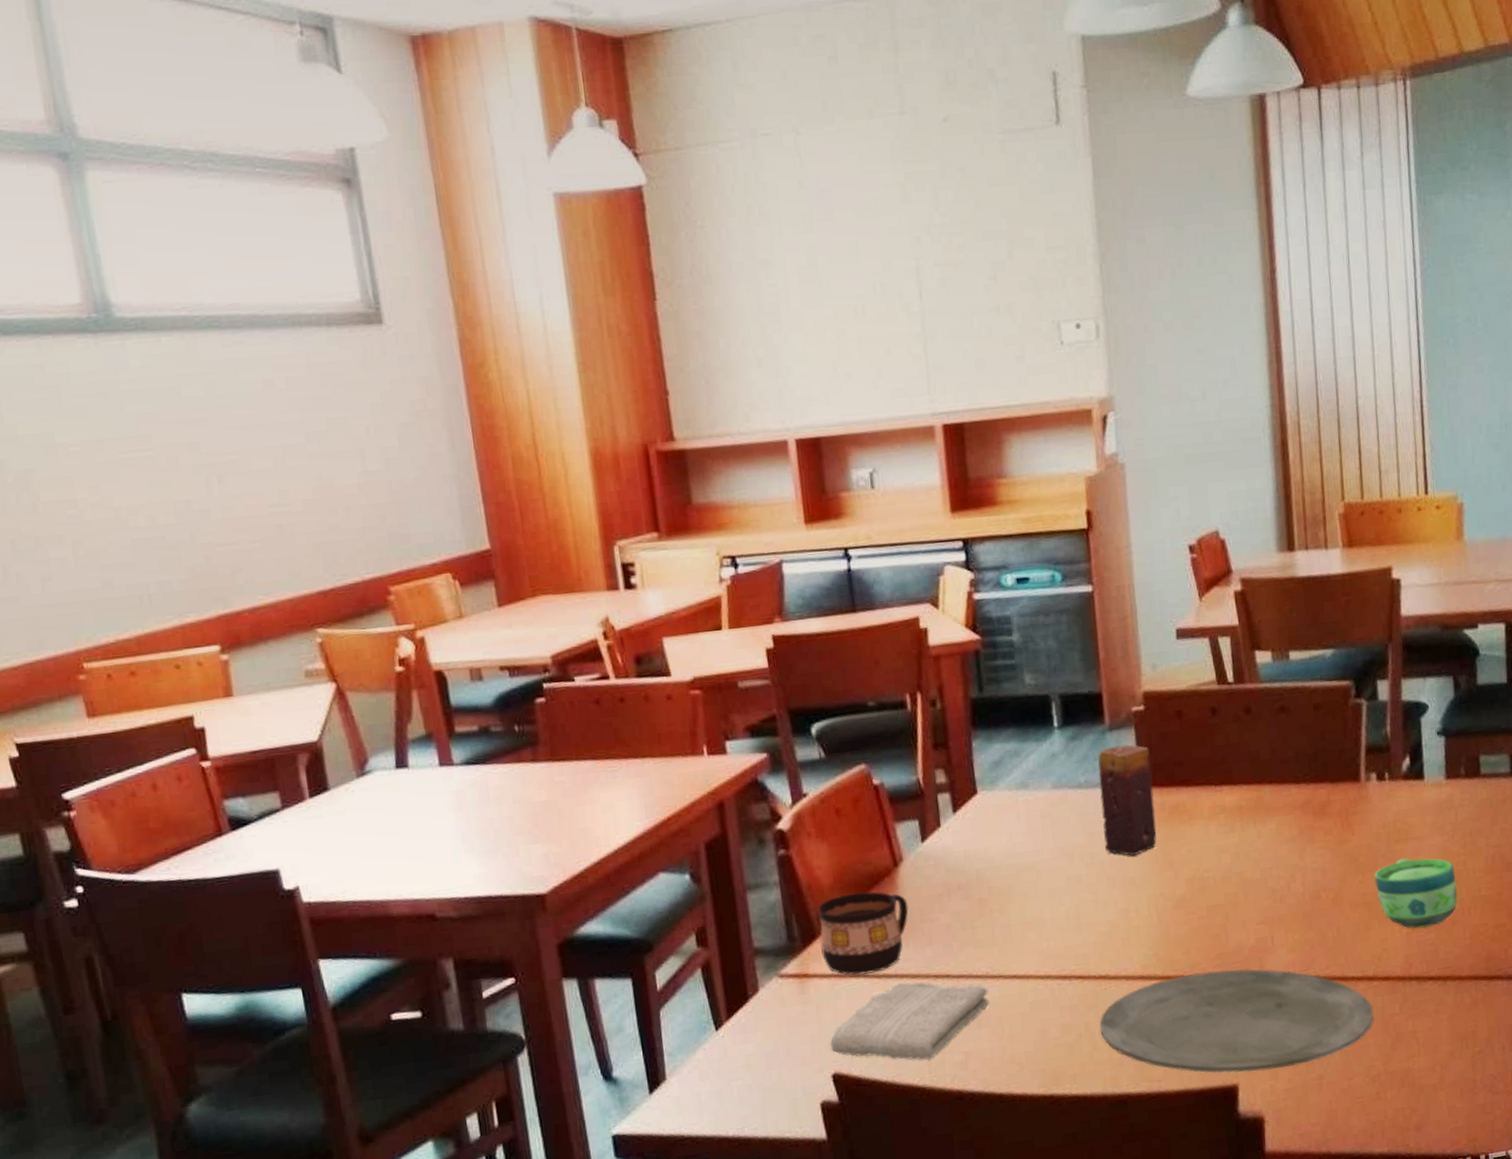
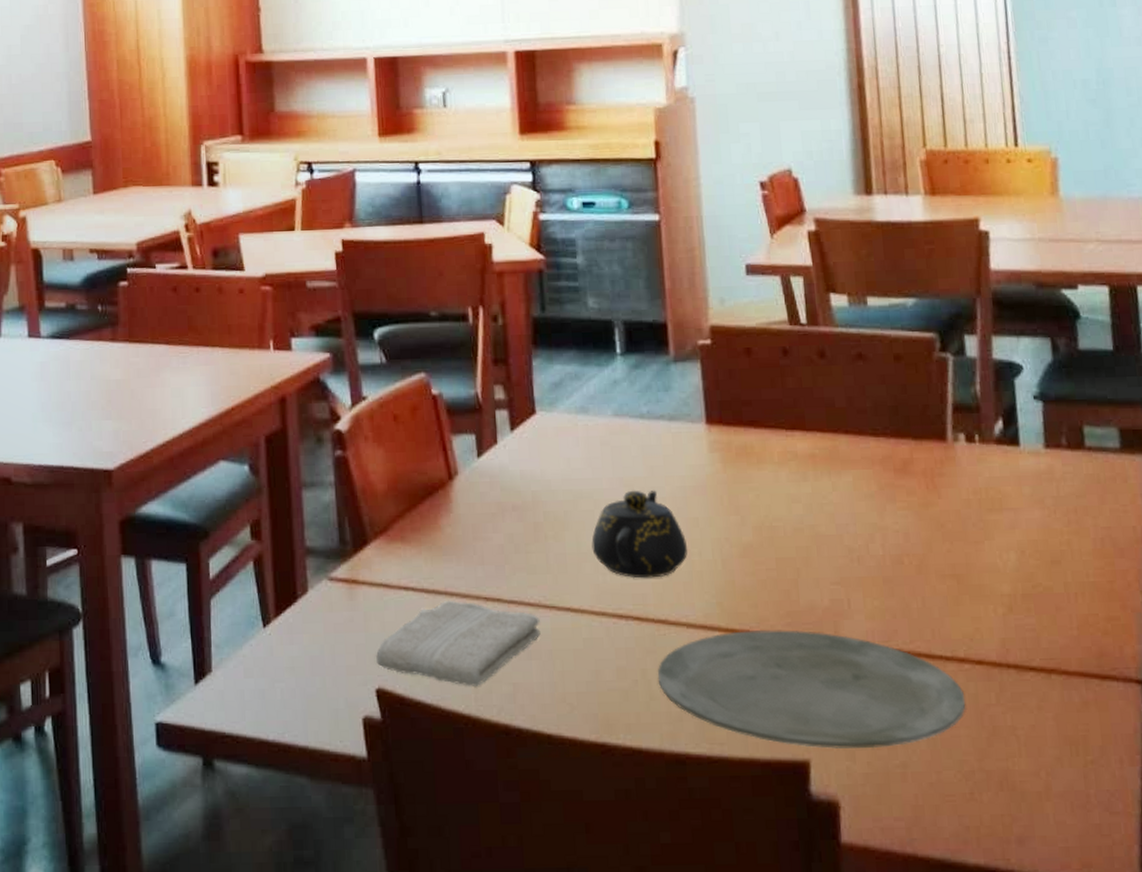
cup: present [818,891,909,975] -> none [371,502,462,588]
teapot: none [1035,856,1125,940] -> present [591,490,687,579]
candle: present [1098,744,1157,856] -> none [661,378,723,495]
cup: present [1374,858,1458,929] -> none [964,530,1062,611]

